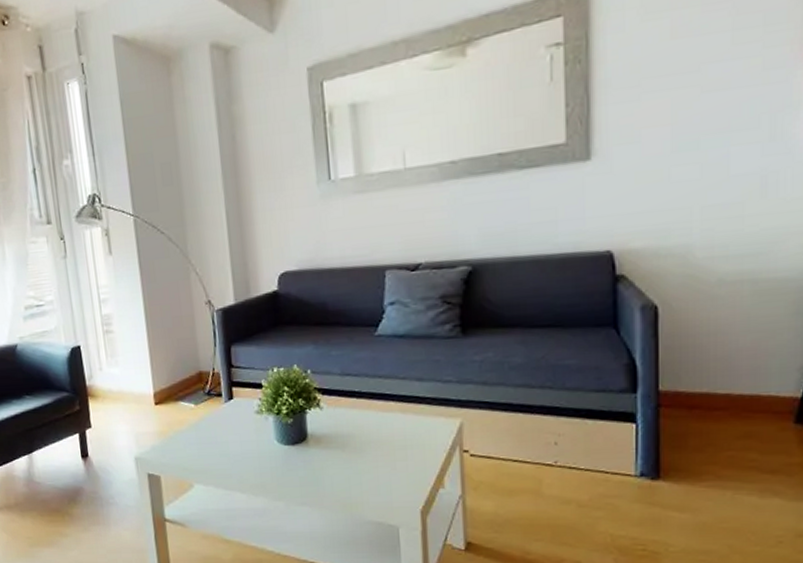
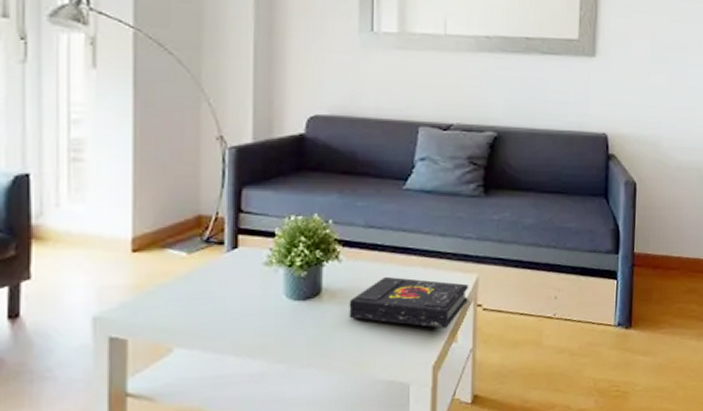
book: none [333,422,453,475] -> present [349,276,469,329]

